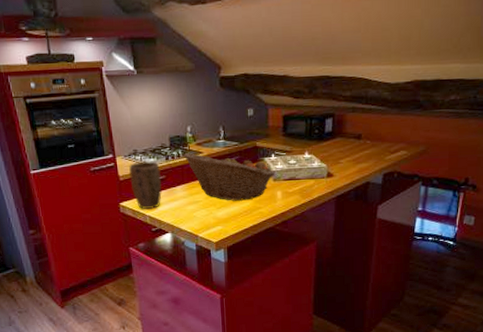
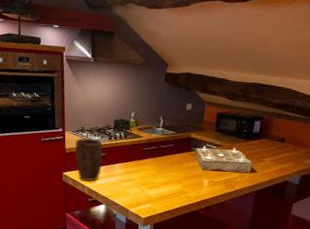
fruit basket: present [183,153,276,201] -> none [125,136,205,184]

